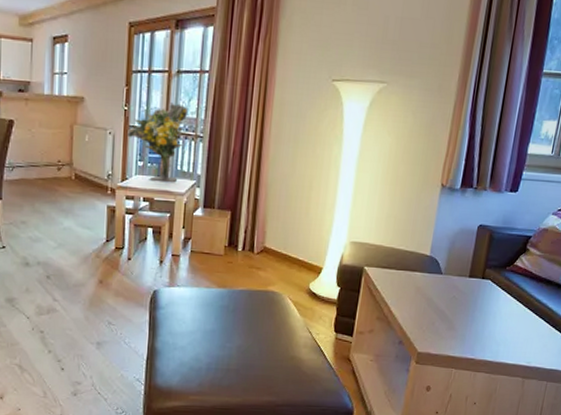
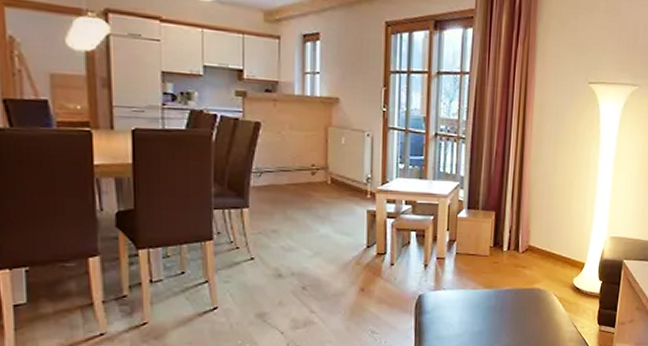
bouquet: present [127,102,189,183] -> none [387,104,450,185]

